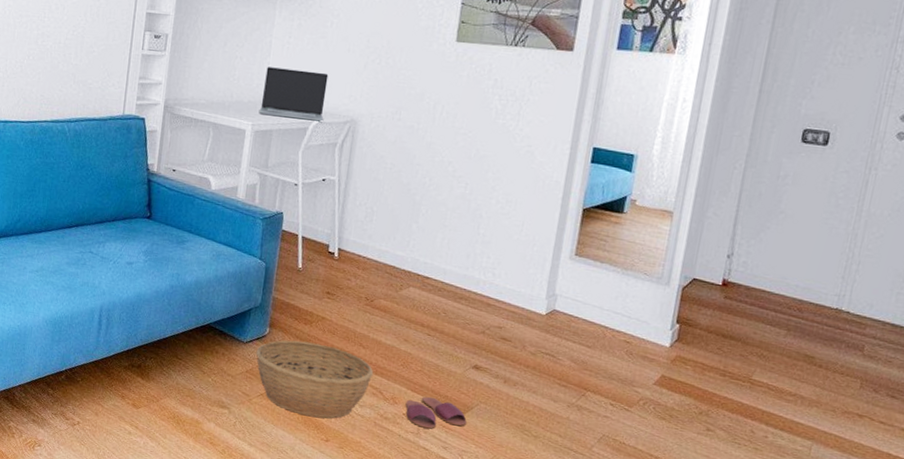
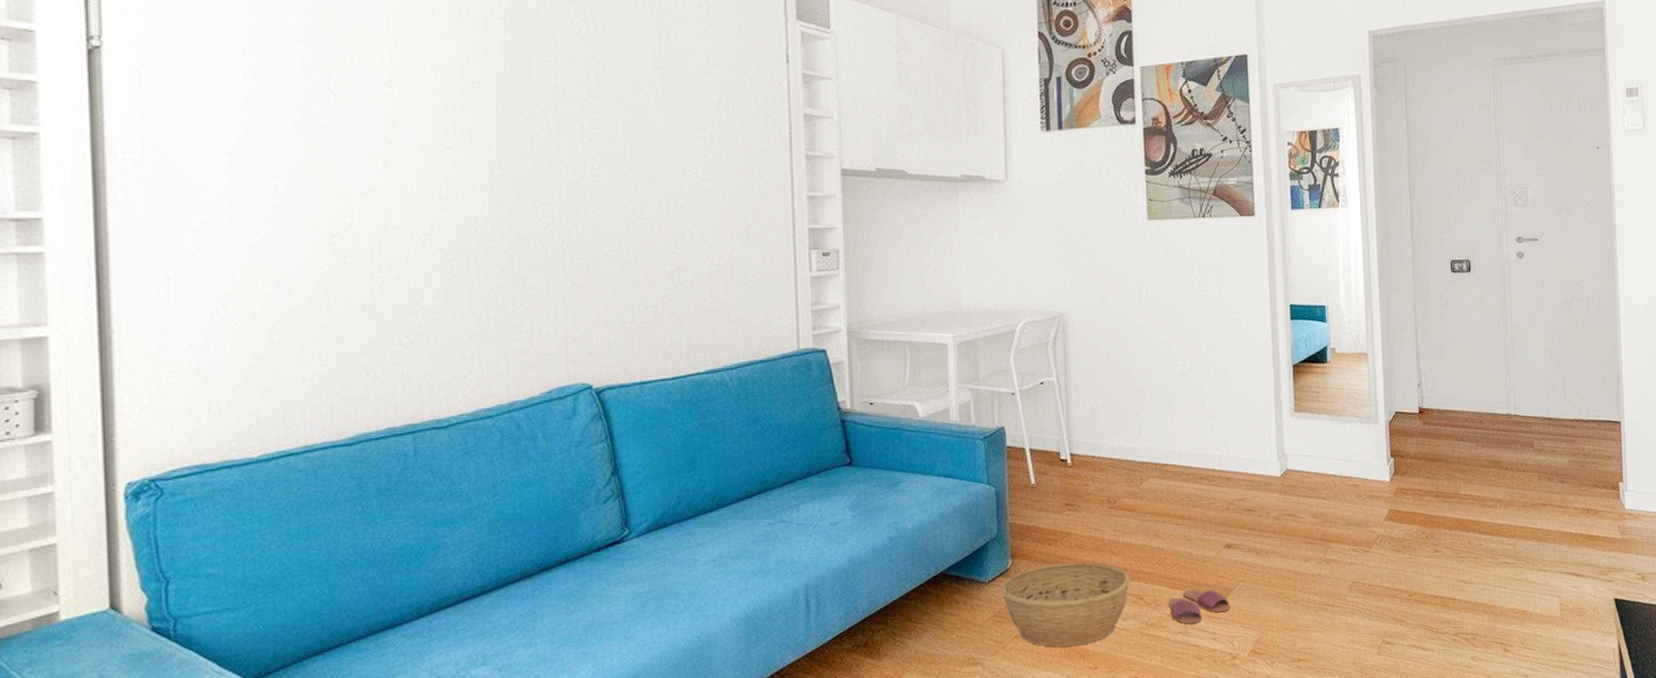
laptop: present [259,67,329,122] -> none [958,269,1031,323]

